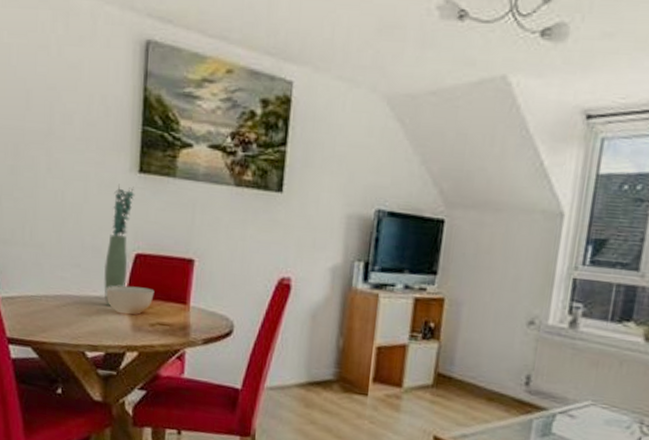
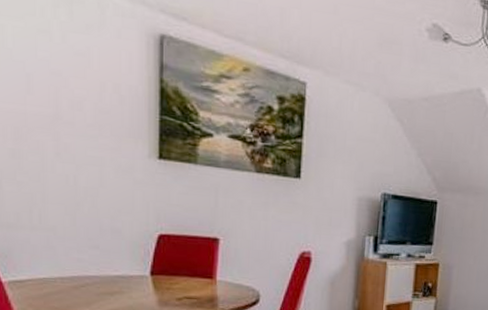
vase: present [103,184,135,307] -> none [125,169,155,285]
bowl: present [106,285,155,315] -> none [129,264,180,291]

